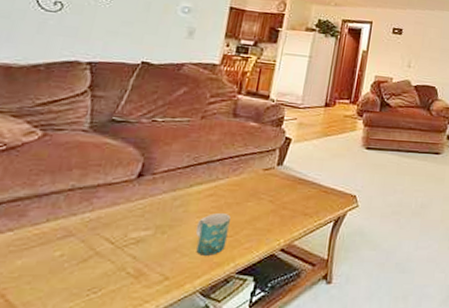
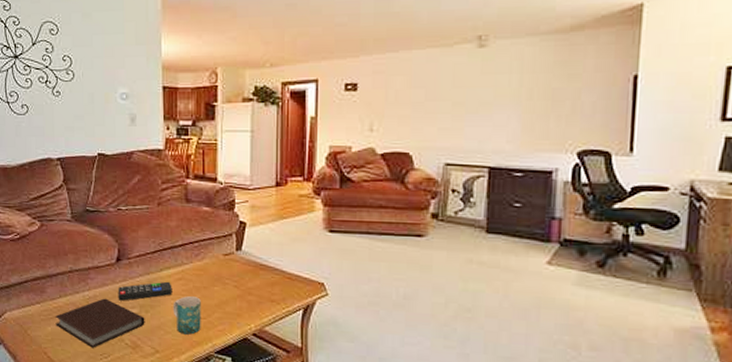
notebook: none [30,220,160,283] -> present [55,298,145,348]
remote control: none [129,198,201,222] -> present [118,281,172,301]

